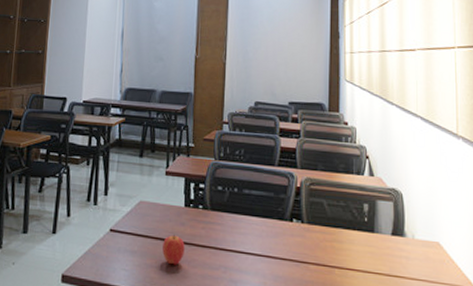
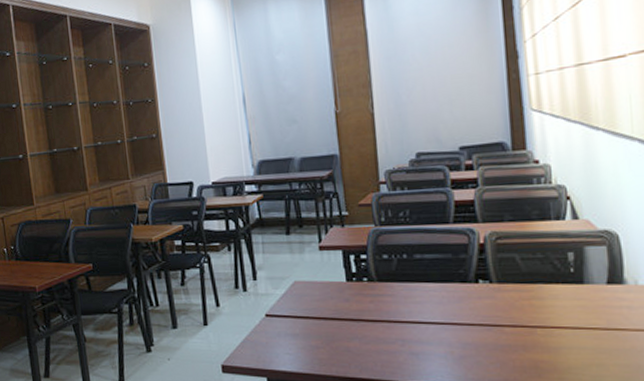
apple: present [162,235,185,265] -> none [327,313,353,344]

